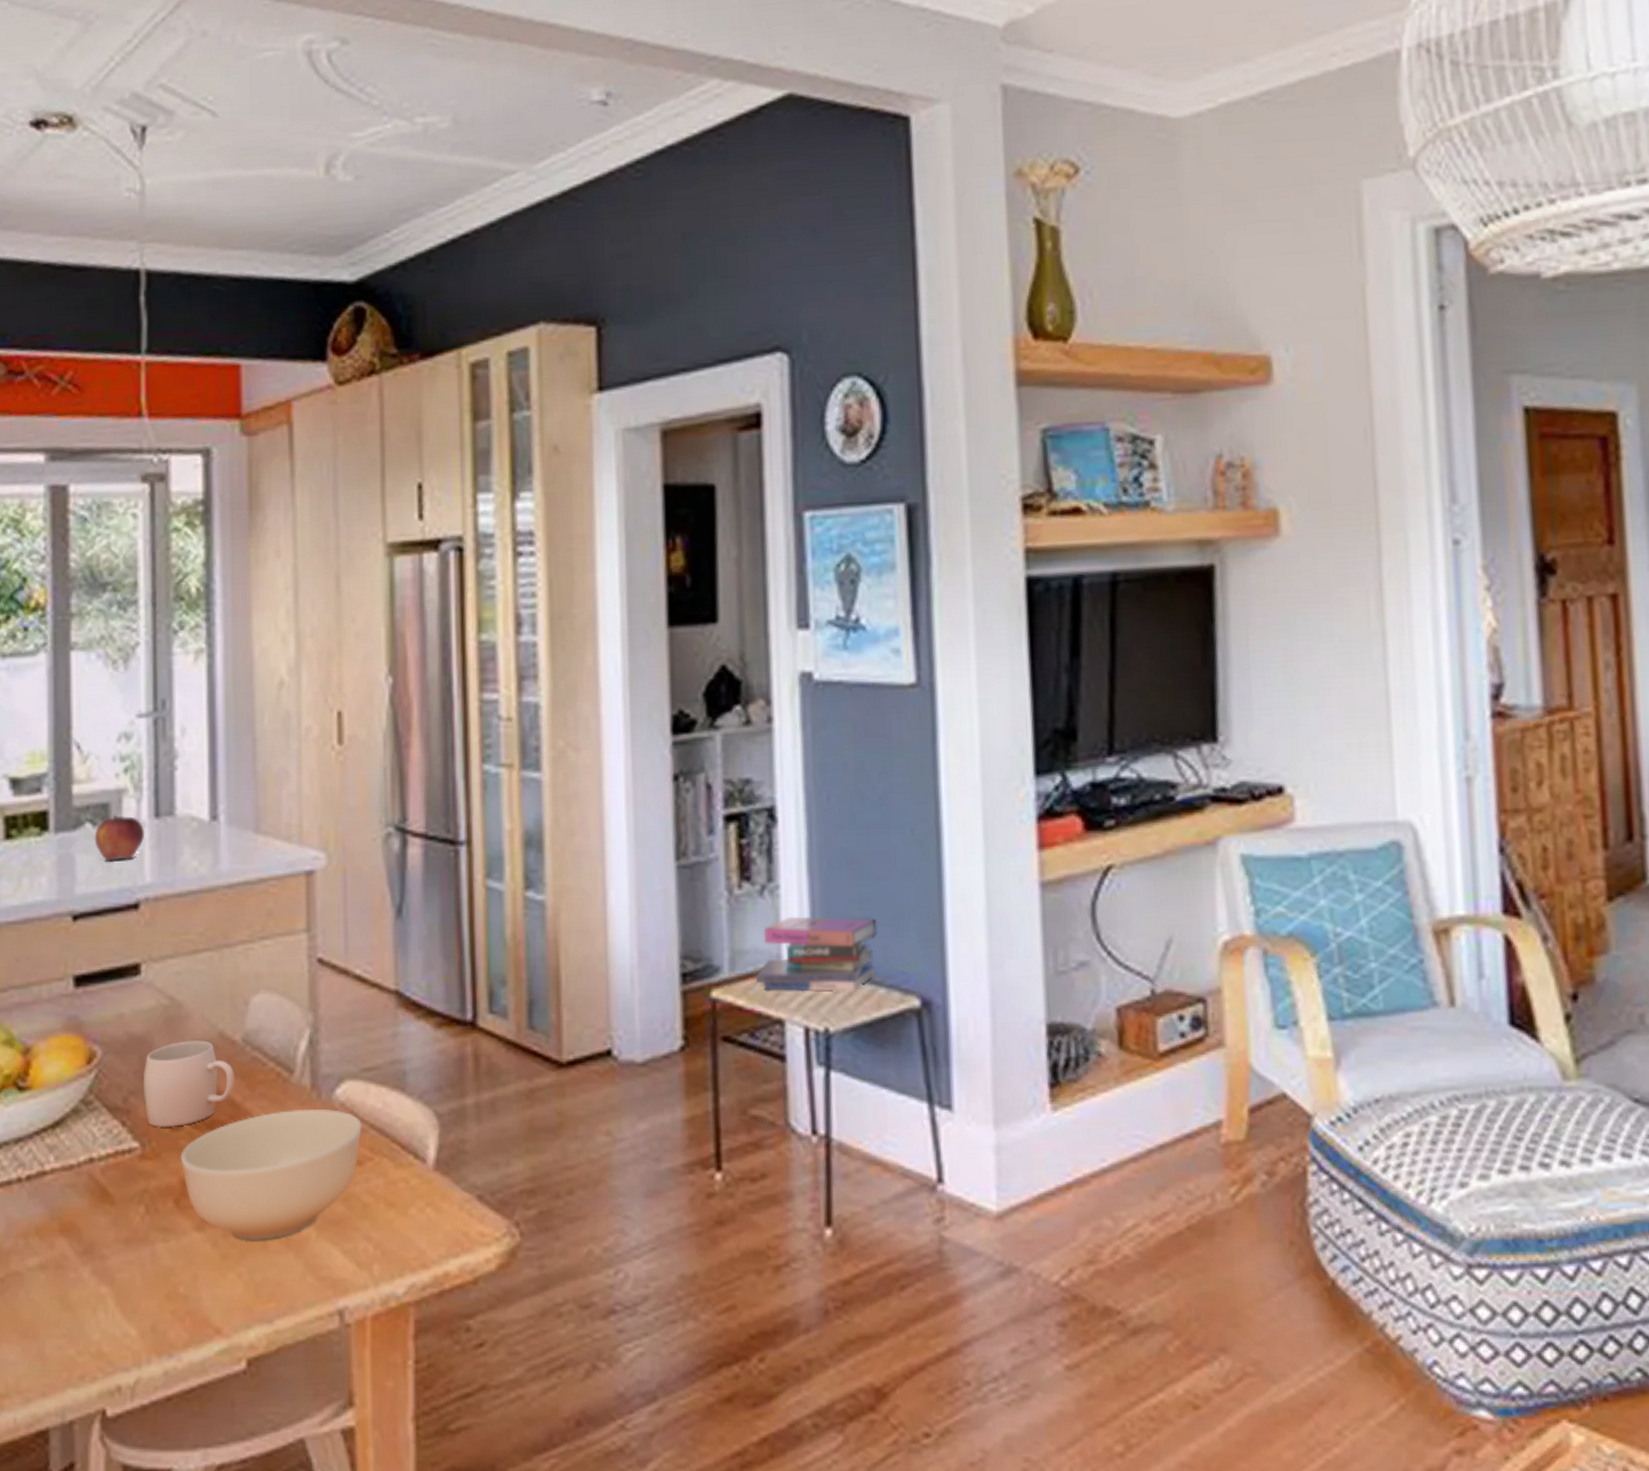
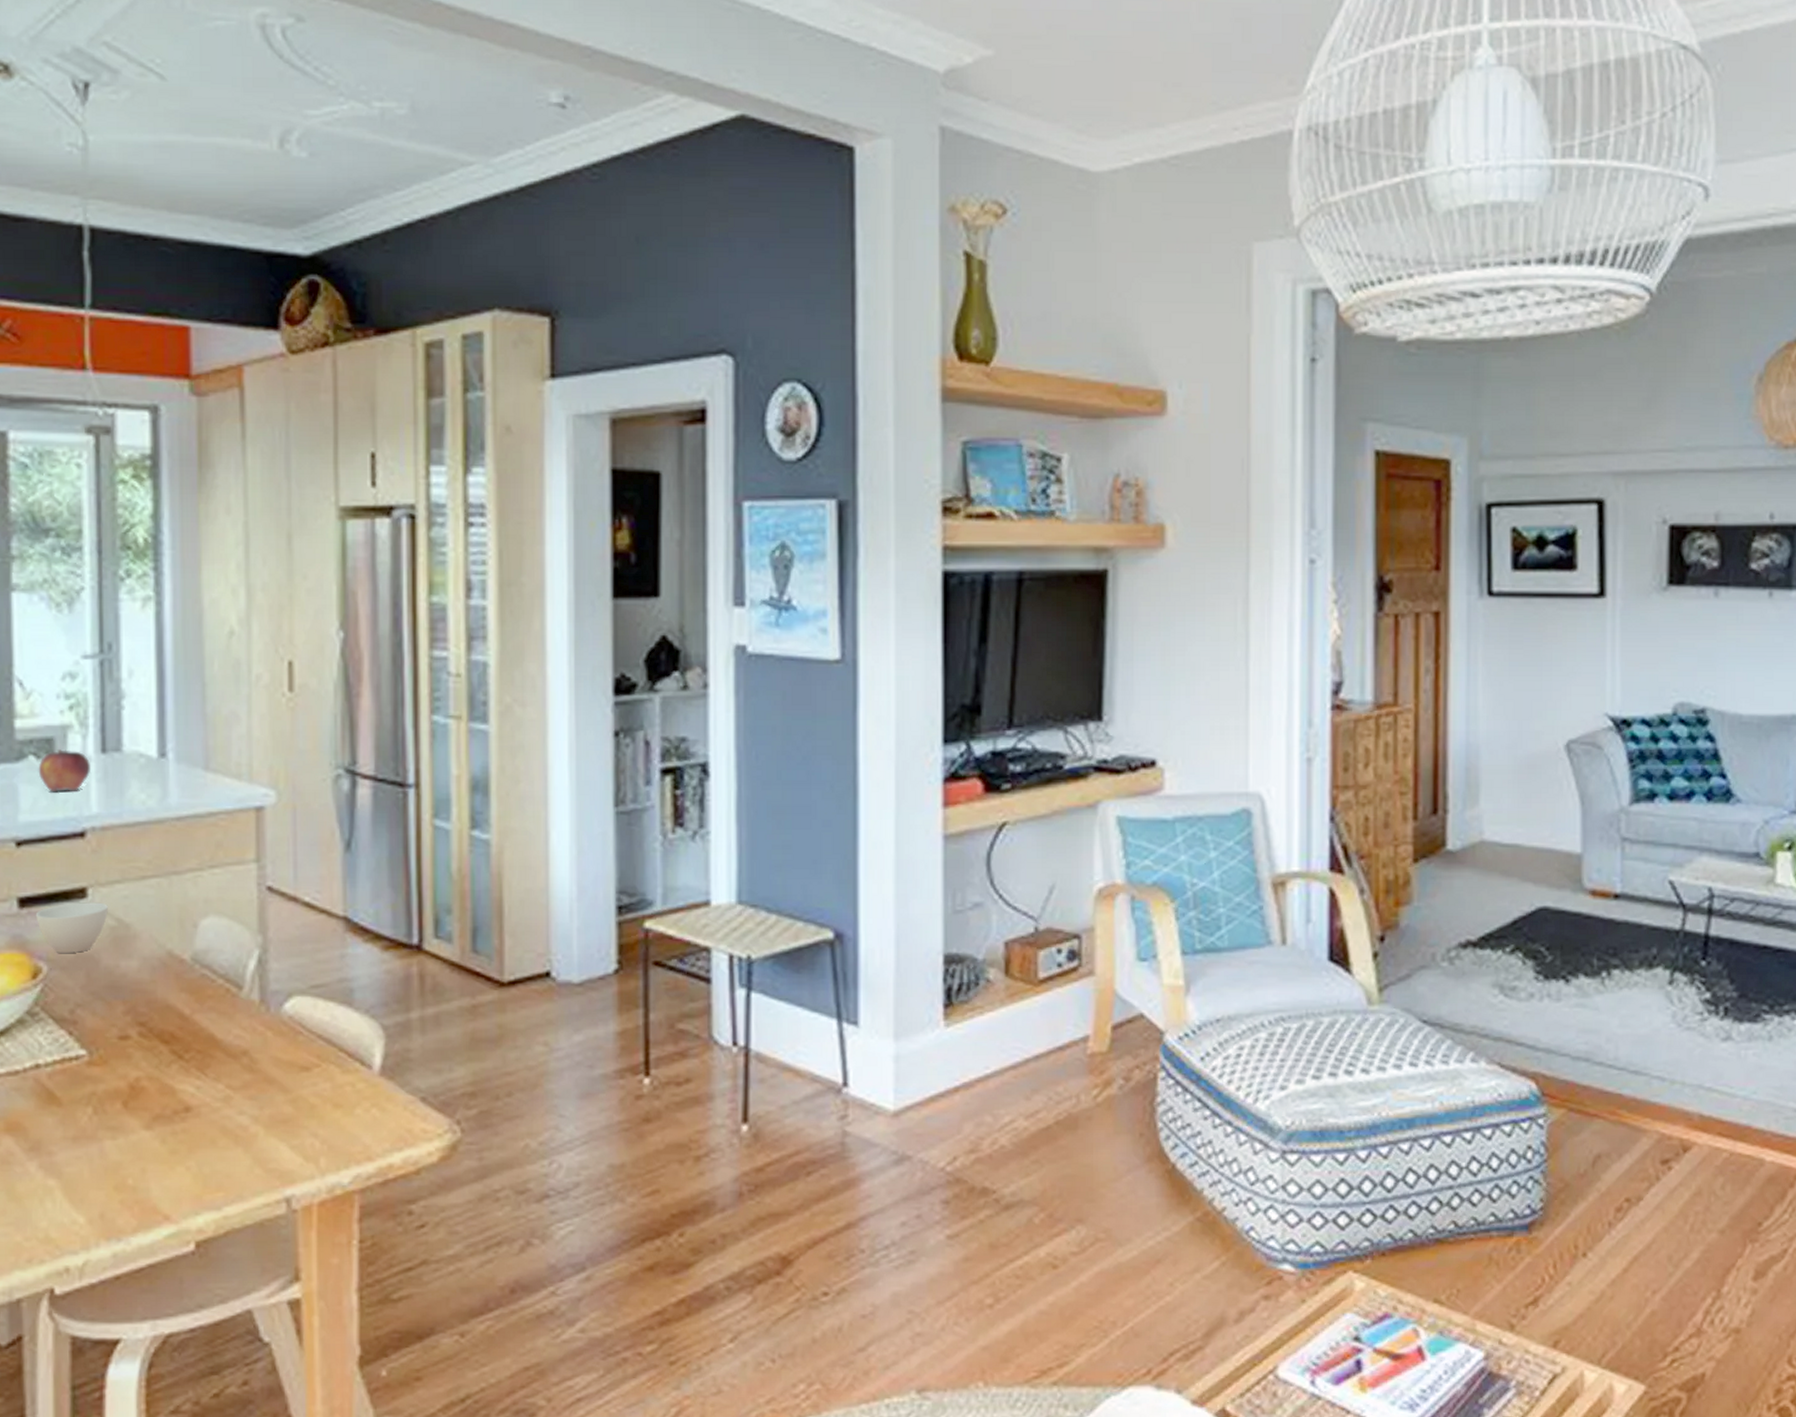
cup: none [90,979,161,1037] -> present [35,902,108,954]
mug: present [143,1040,234,1127] -> none [90,959,183,1037]
bowl: present [180,1108,363,1241] -> none [128,1020,311,1138]
books: present [756,916,876,993] -> none [686,859,797,925]

